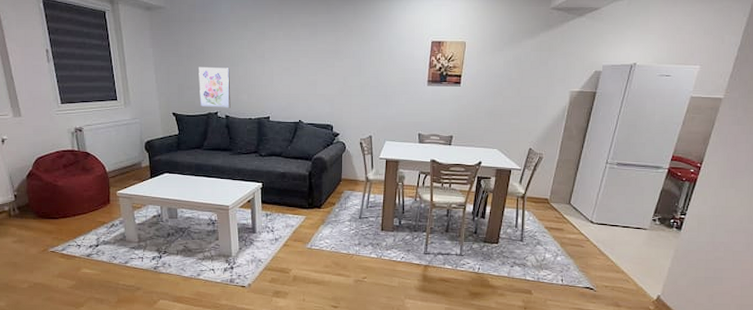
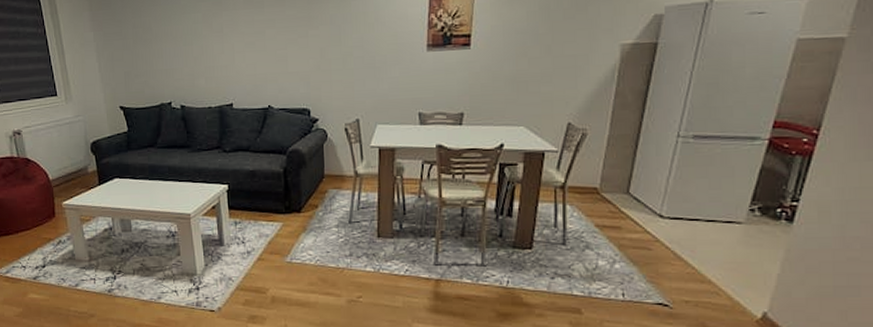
wall art: present [199,66,231,108] -> none [147,48,186,97]

